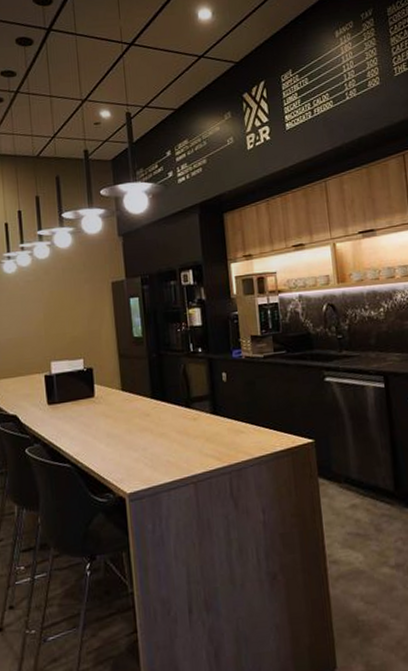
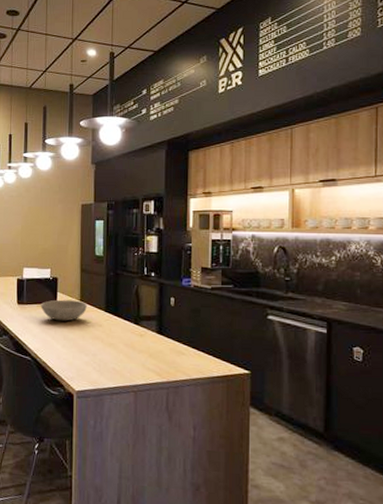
bowl: none [75,390,130,417] -> present [40,299,87,322]

